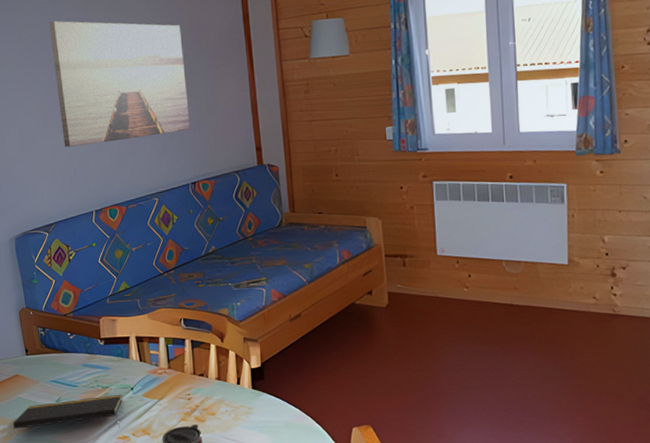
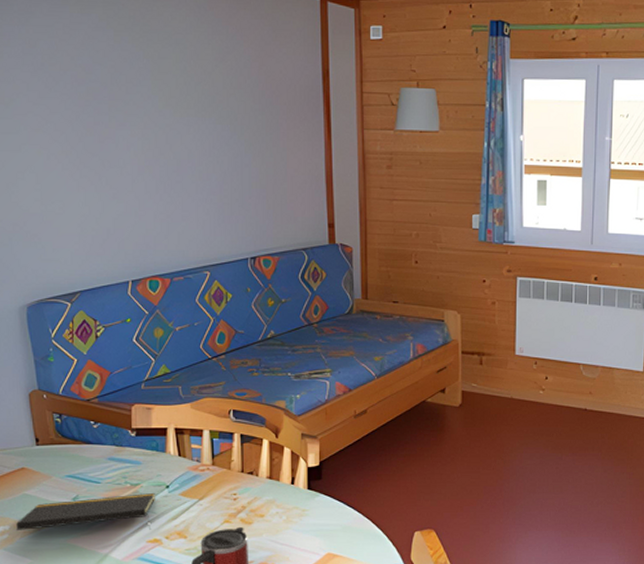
wall art: present [49,20,190,147] -> none [82,47,253,203]

